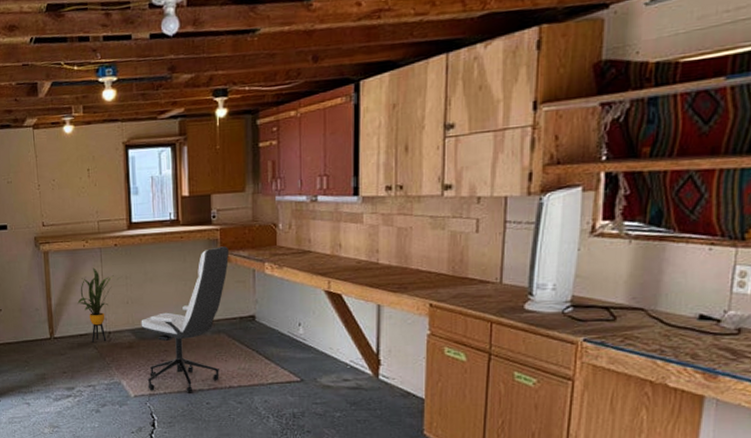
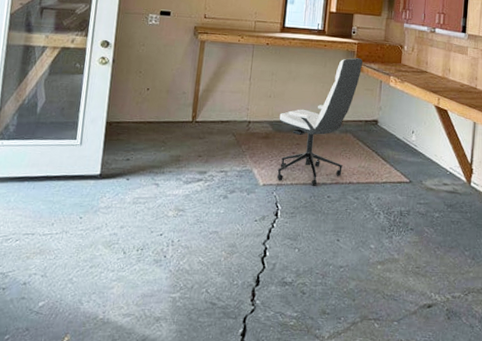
house plant: present [77,268,123,342] -> none [224,61,269,130]

